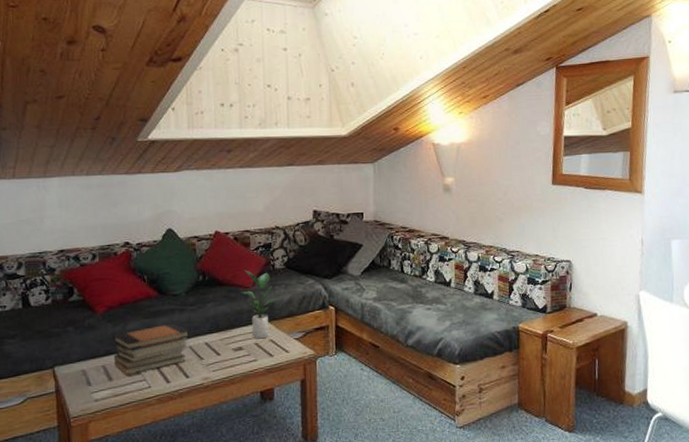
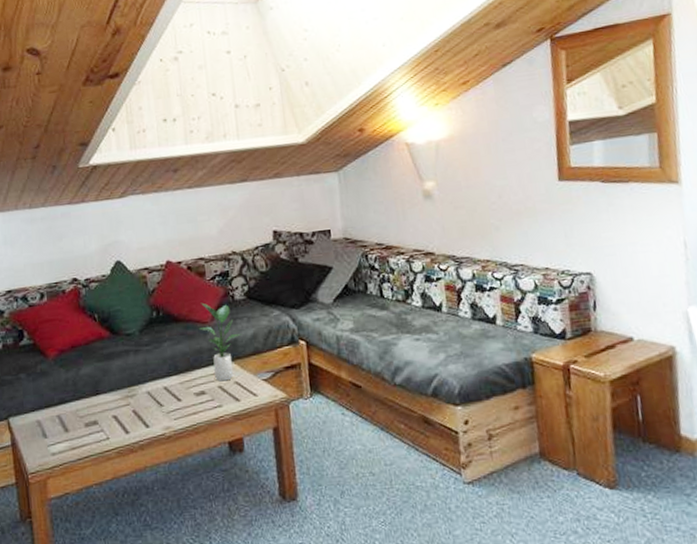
book stack: present [113,323,190,375] -> none [66,366,147,426]

